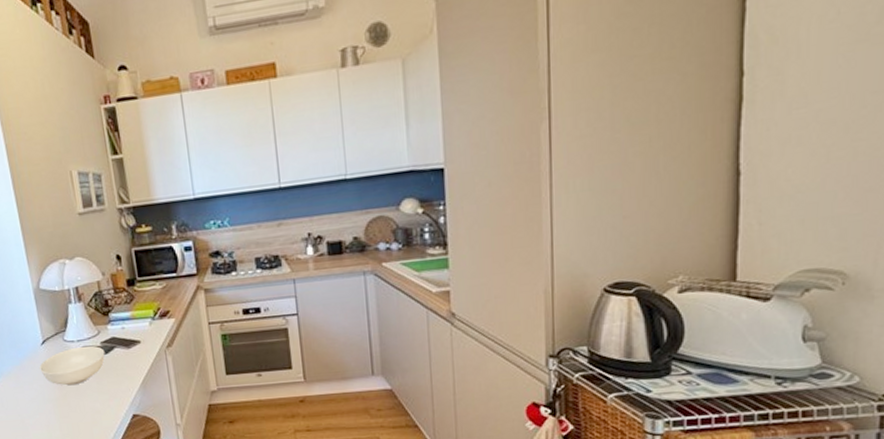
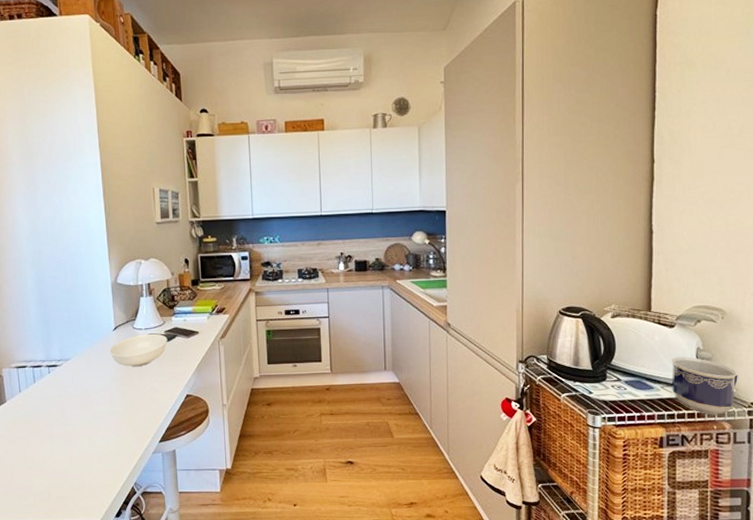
cup: none [764,338,865,413] -> present [671,357,738,415]

